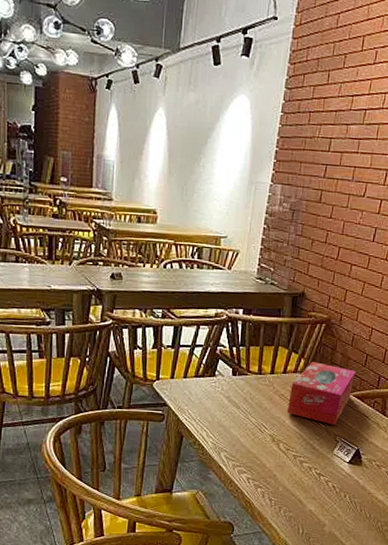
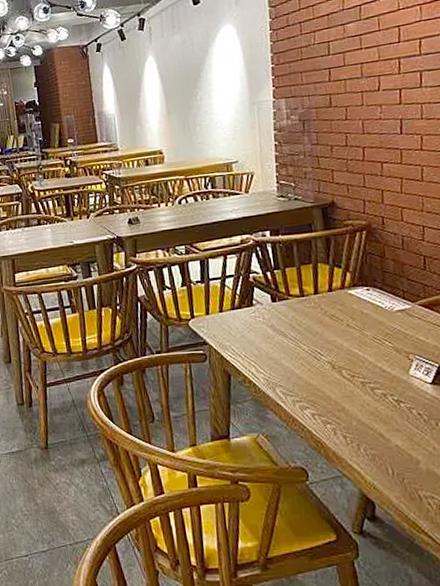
tissue box: present [287,362,355,426] -> none [341,273,416,343]

